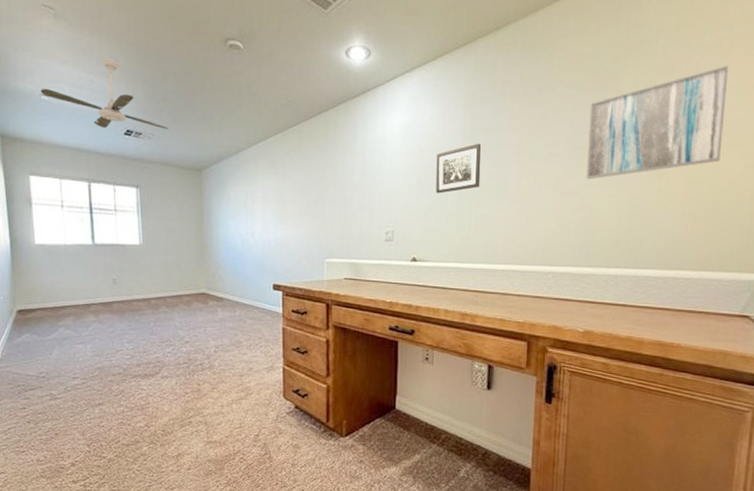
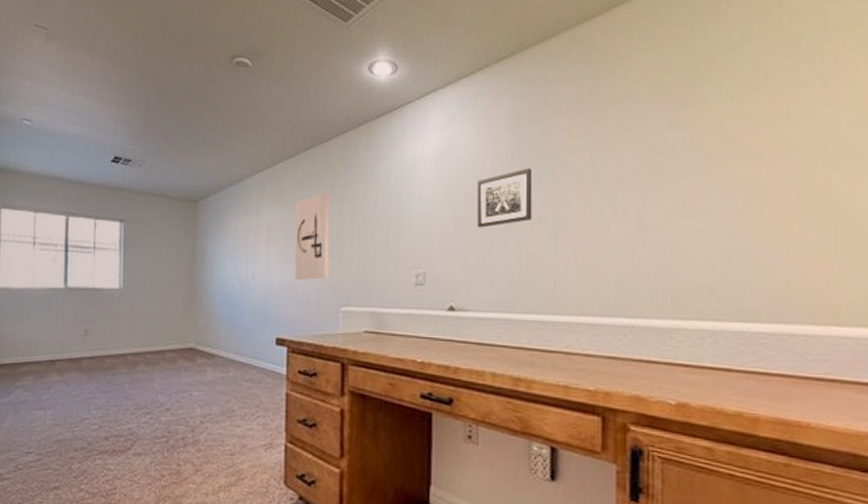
ceiling fan: present [40,58,168,129] -> none [22,79,162,155]
wall art: none [285,163,315,237] -> present [294,193,330,280]
wall art: present [587,66,729,180] -> none [665,74,839,210]

